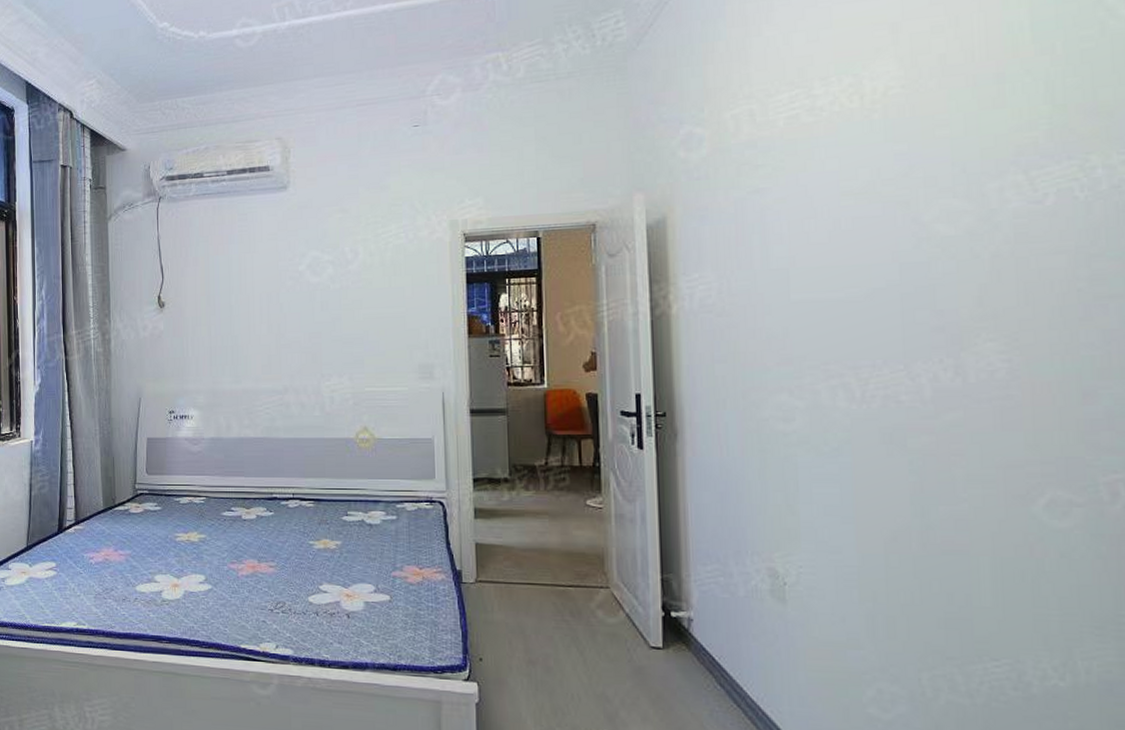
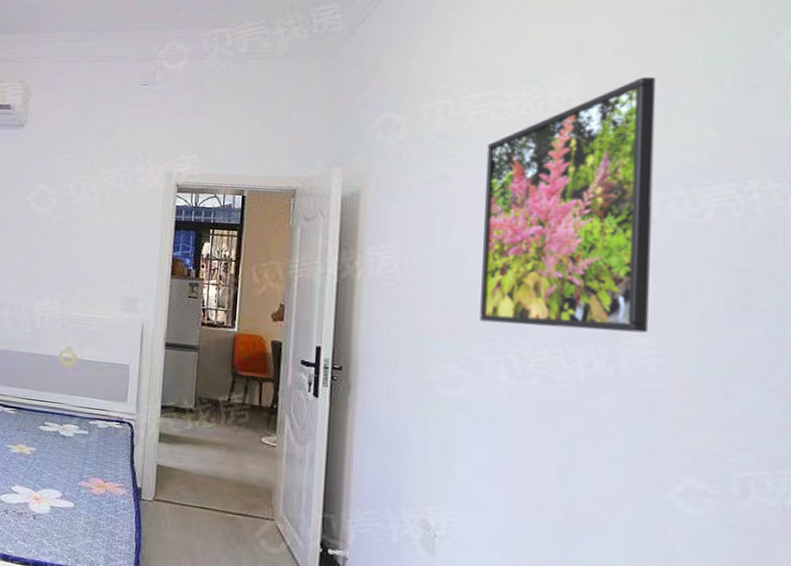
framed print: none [801,53,994,345] -> present [480,77,657,333]

